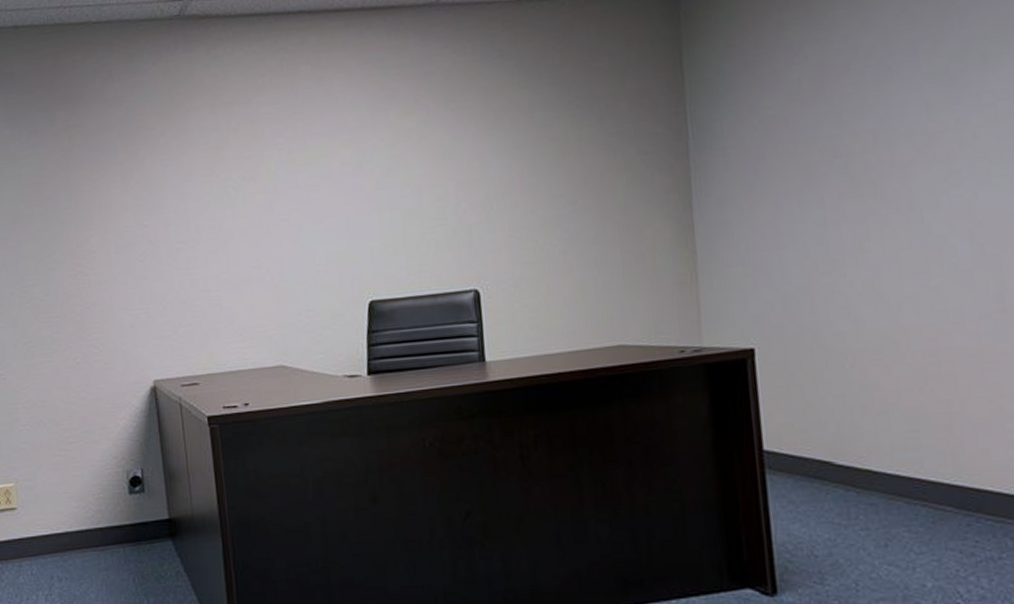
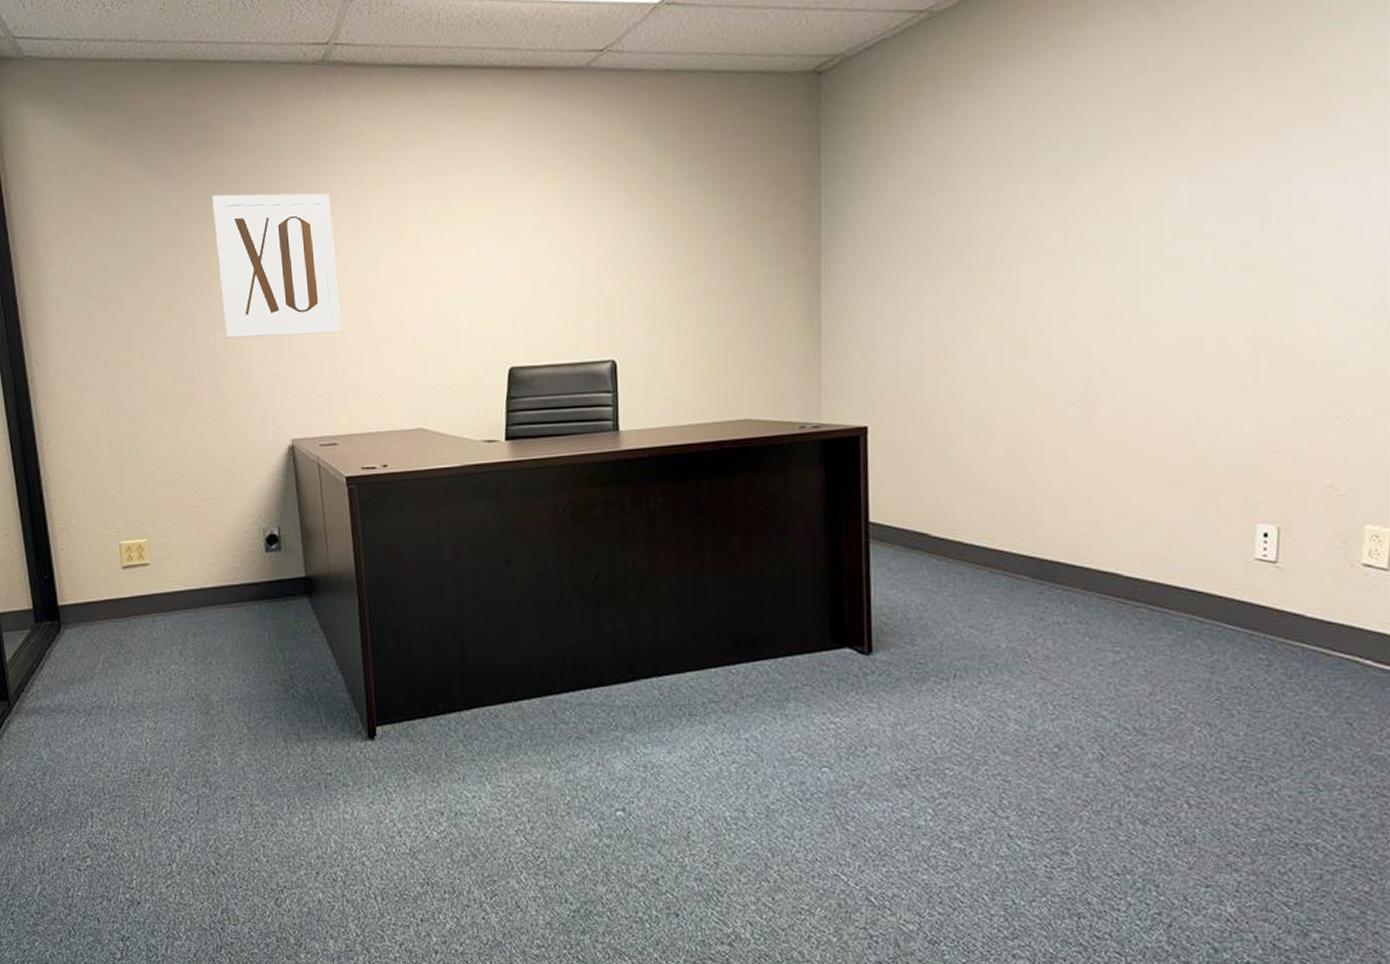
wall art: none [76,139,200,284] -> present [212,193,341,338]

